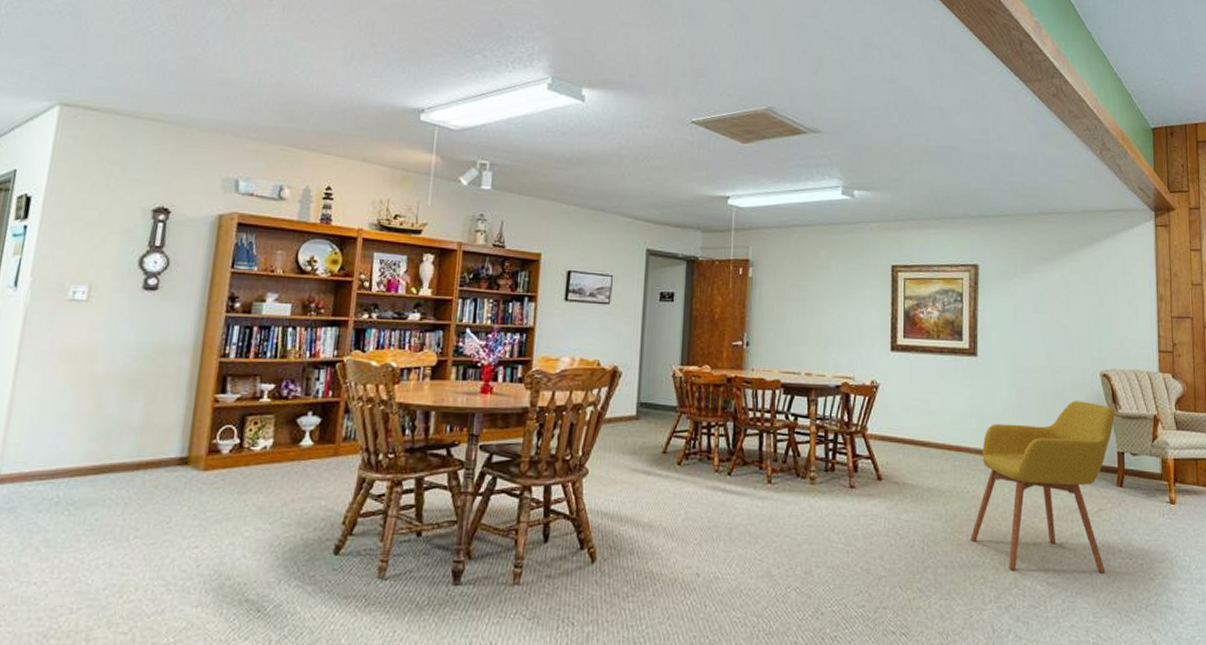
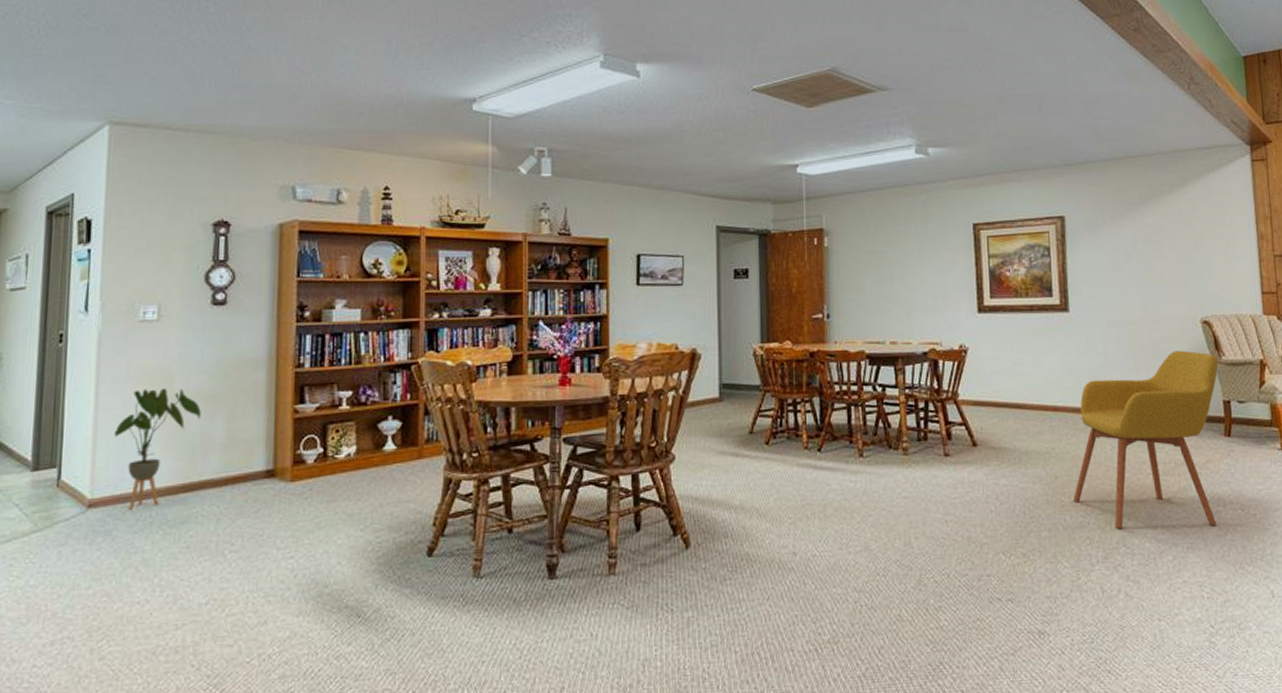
house plant: none [29,368,121,488] -> present [114,388,201,509]

